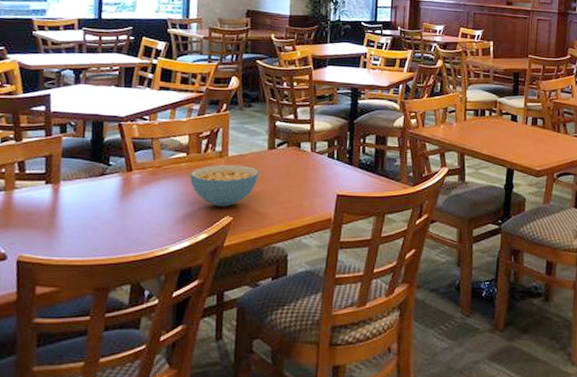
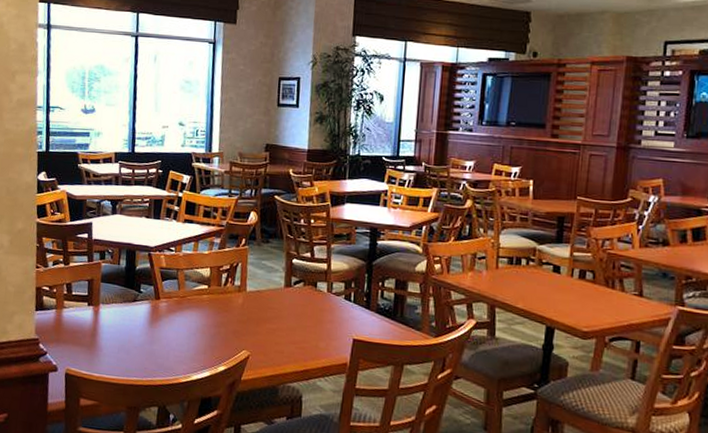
cereal bowl: present [190,164,259,207] -> none [211,299,275,342]

